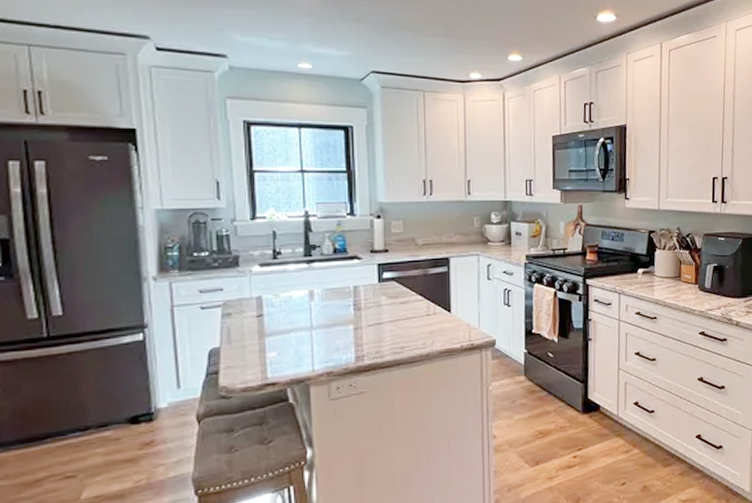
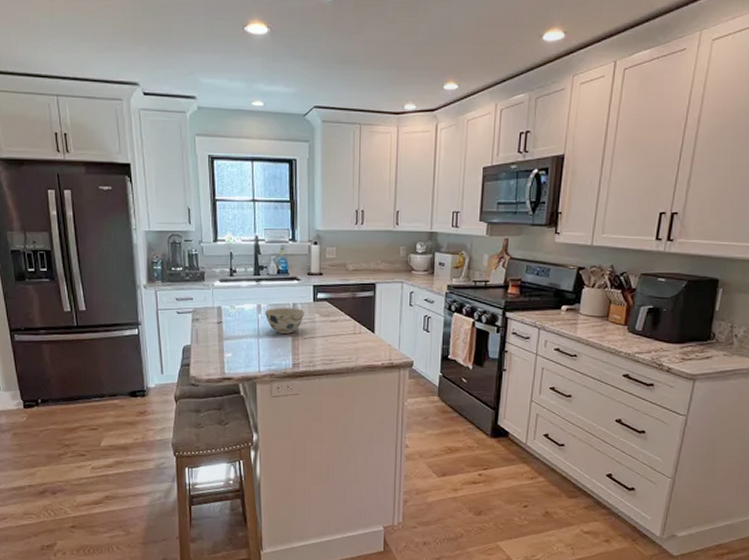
bowl: none [318,291,369,323] -> present [264,307,306,334]

